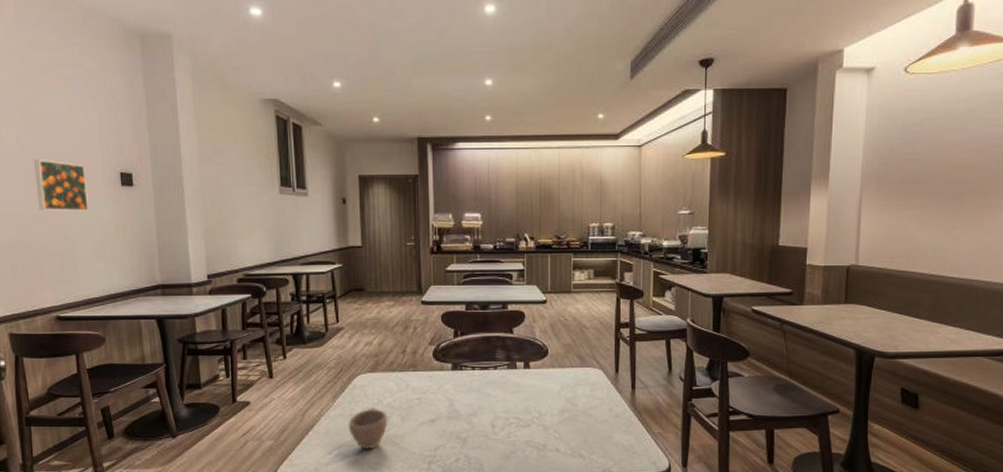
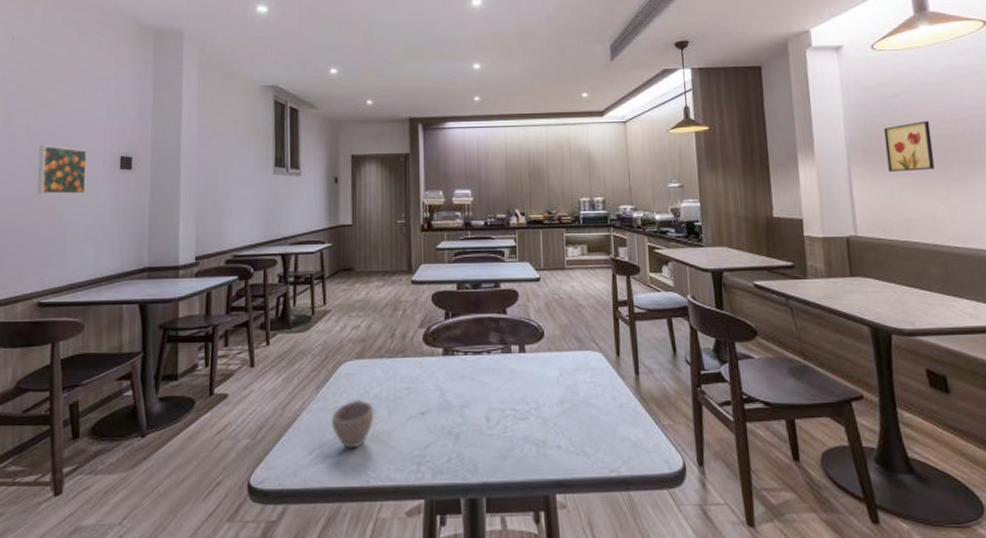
wall art: none [900,151,949,203] -> present [883,121,935,172]

